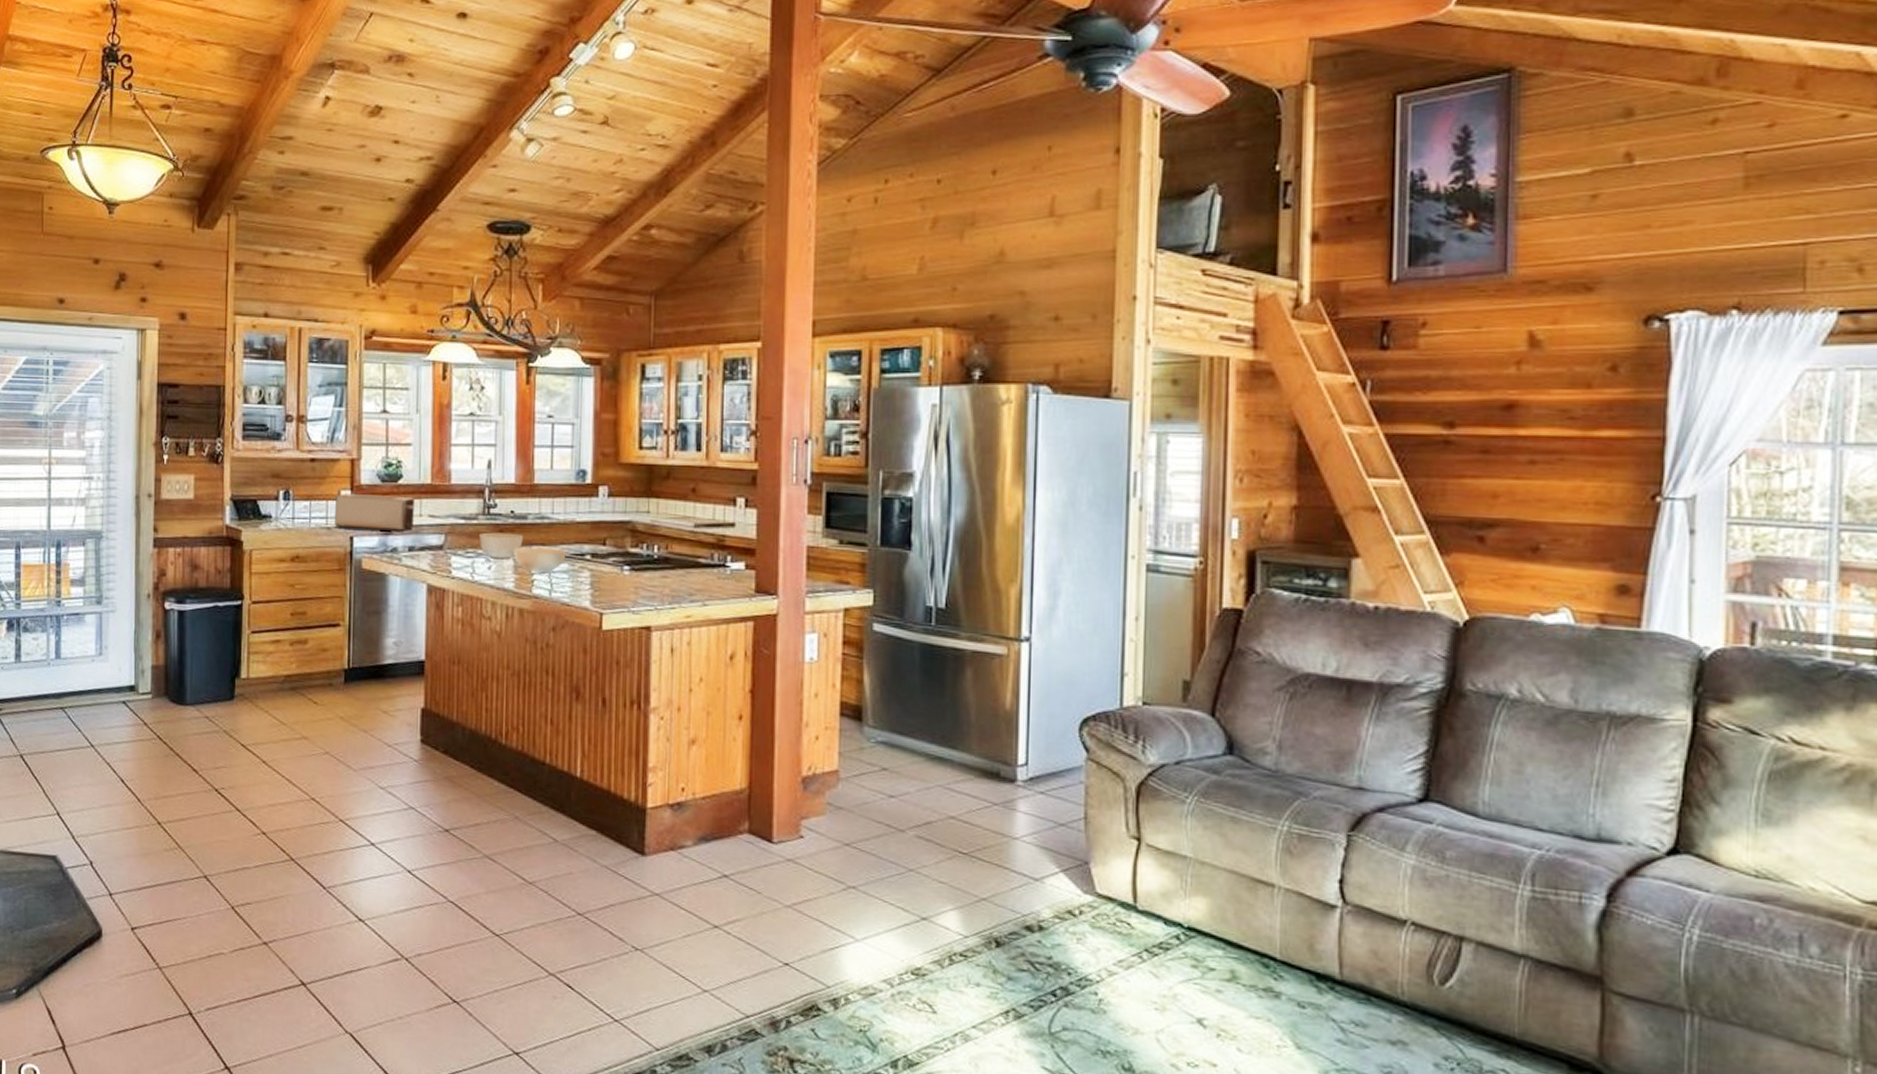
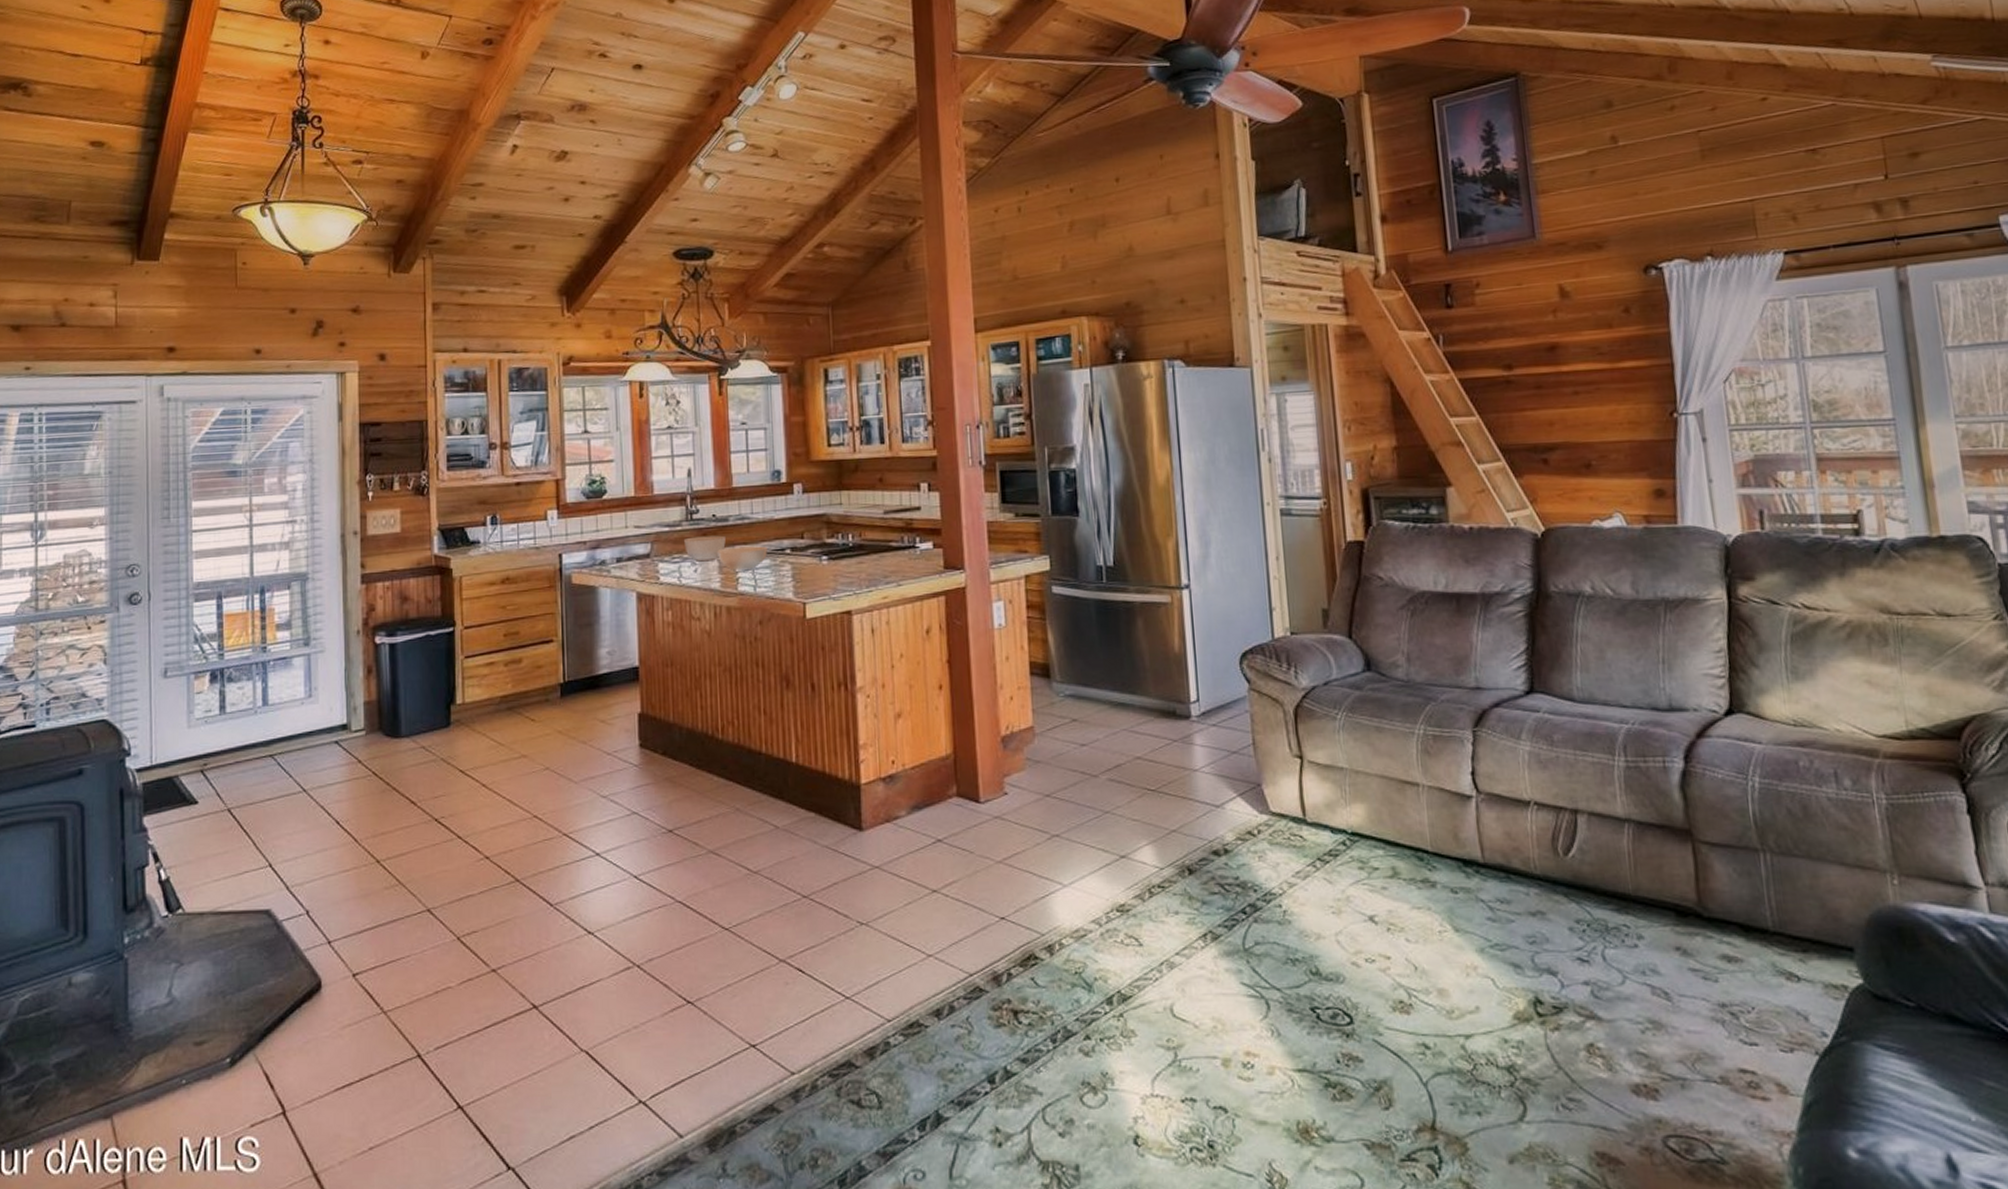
toaster: present [333,494,416,533] -> none [542,511,621,547]

